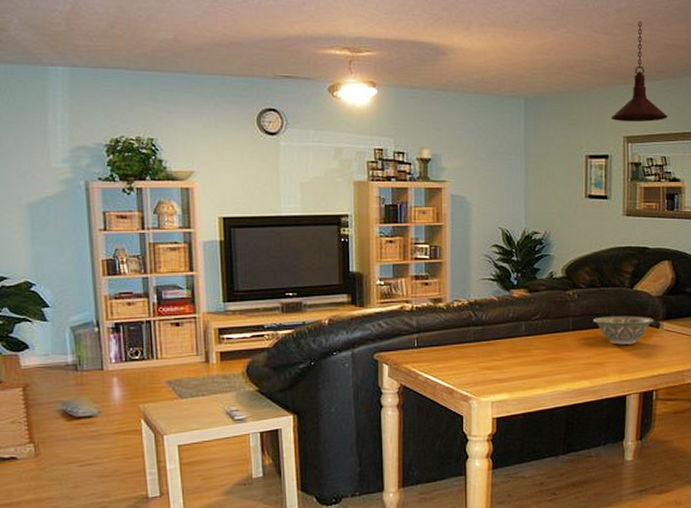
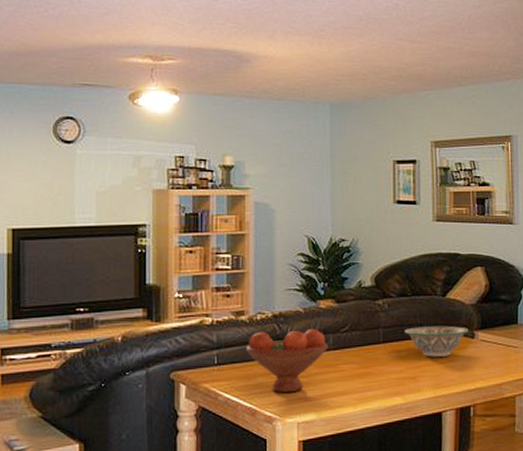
fruit bowl: none [443,317,521,374] -> present [245,329,329,392]
pendant light: present [611,21,668,123] -> none [418,29,475,127]

